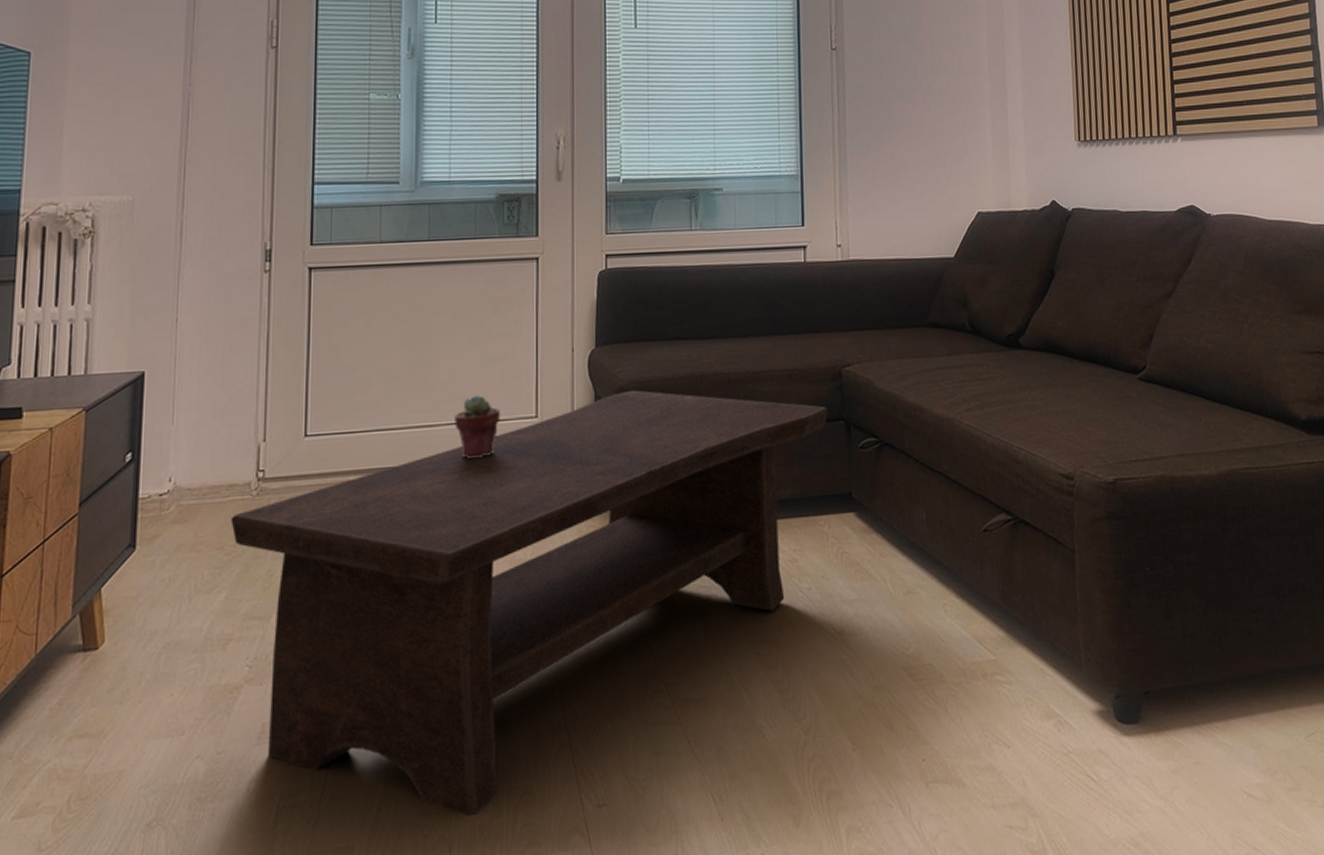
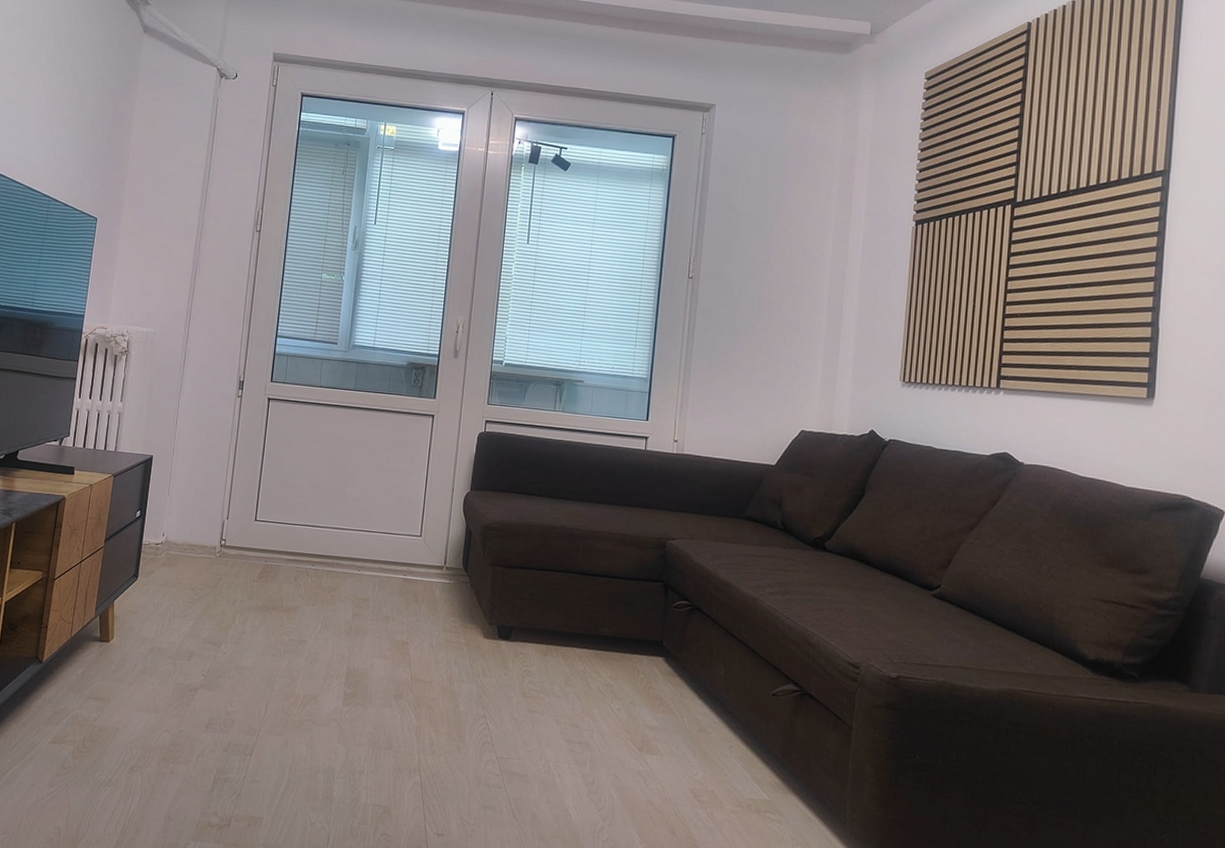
coffee table: present [230,390,828,817] -> none [200,528,651,819]
potted succulent: present [455,395,500,458] -> none [360,512,394,559]

